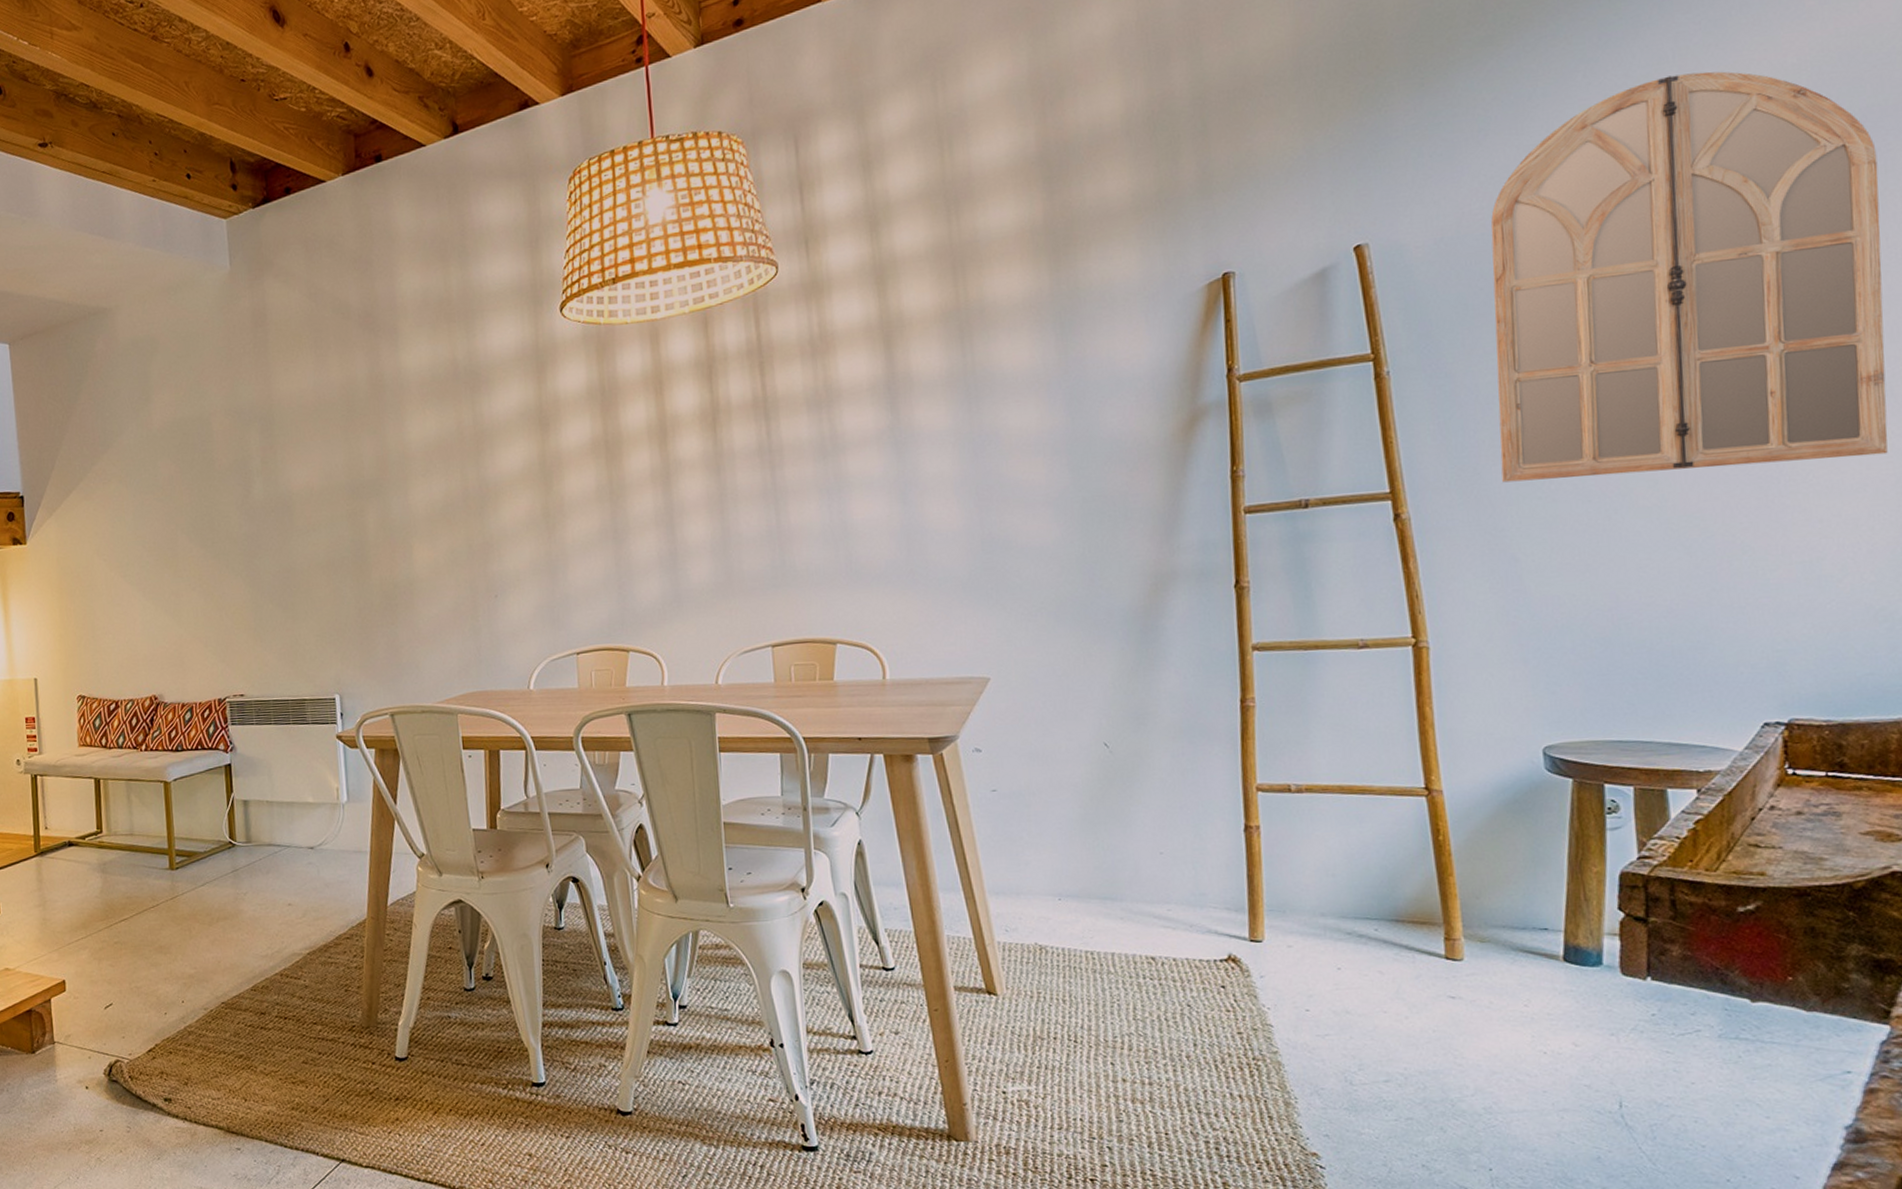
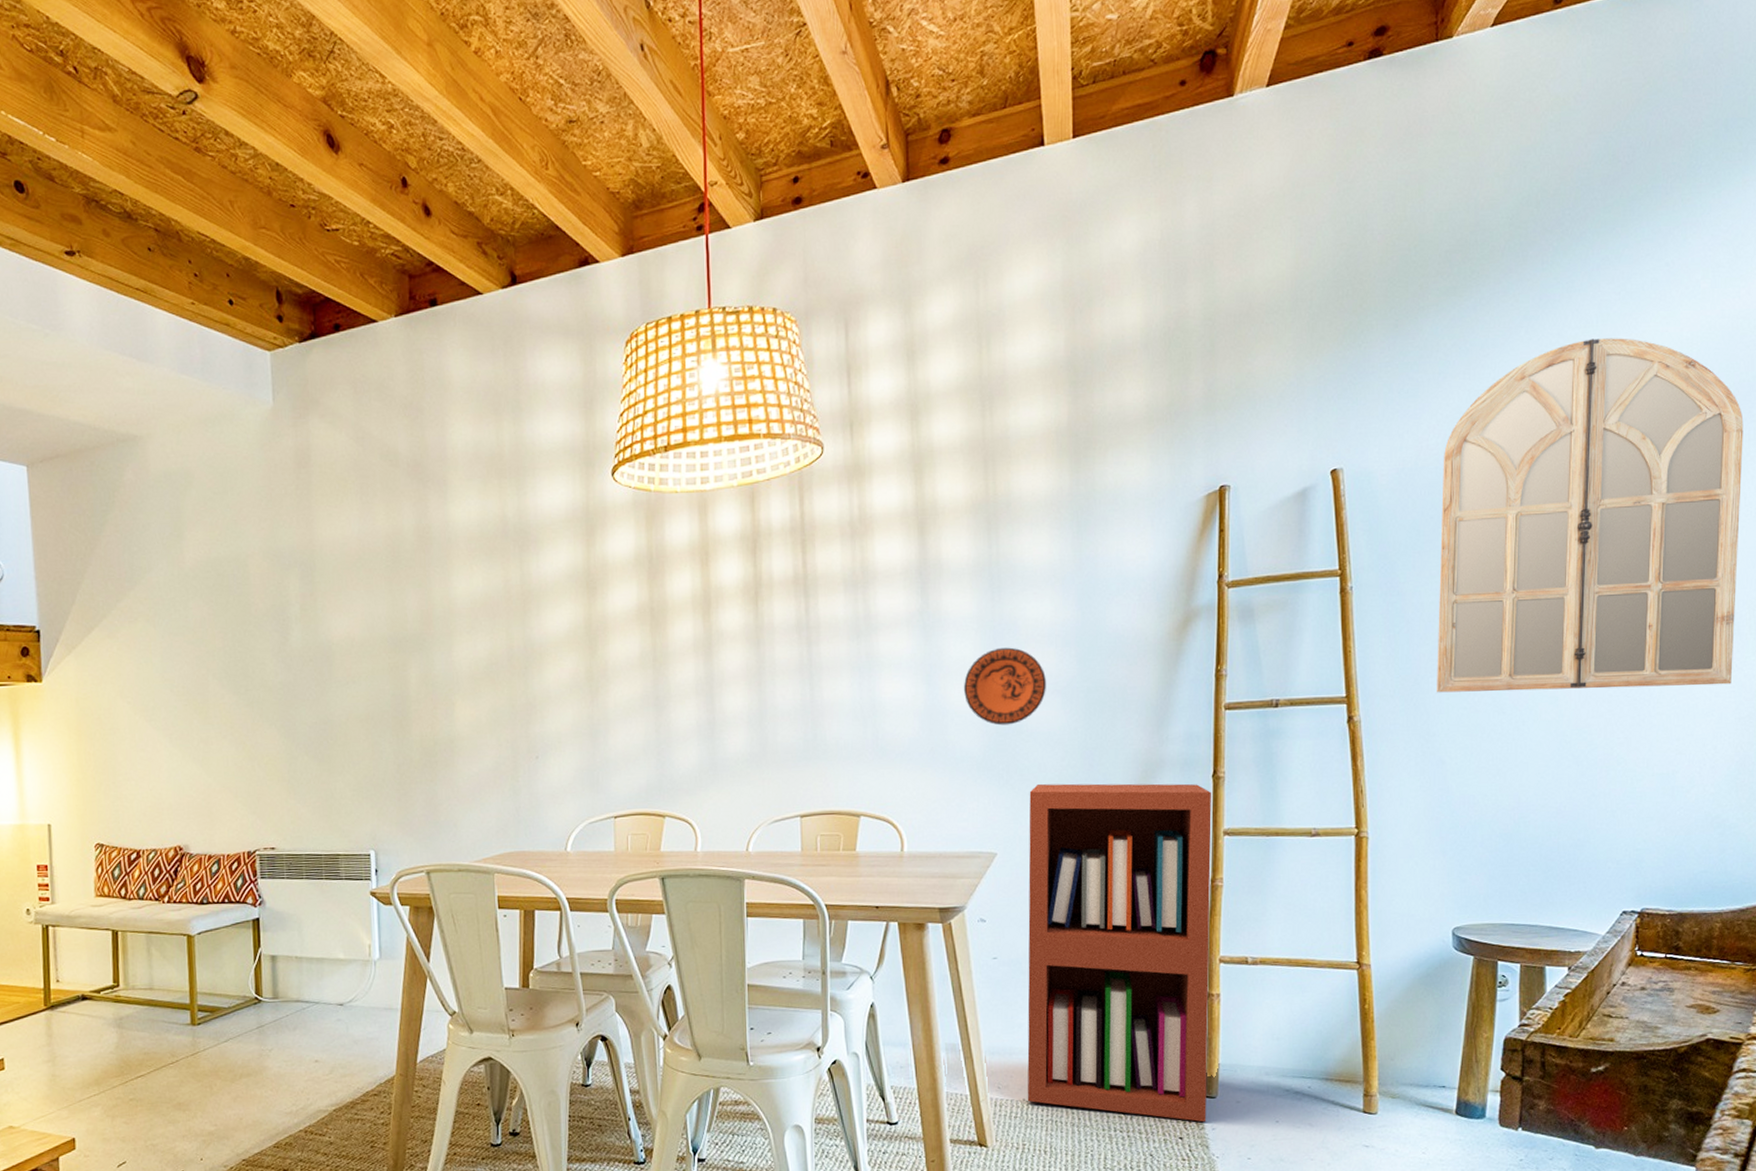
decorative plate: none [943,459,1036,543] -> present [964,647,1046,726]
bookshelf: none [1023,596,1253,969] -> present [1027,783,1212,1123]

